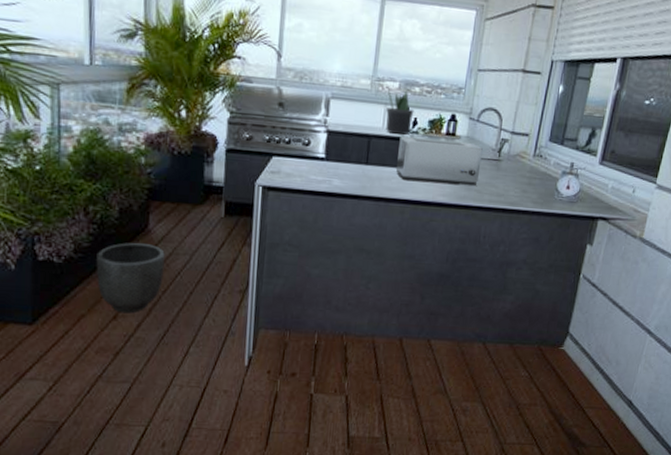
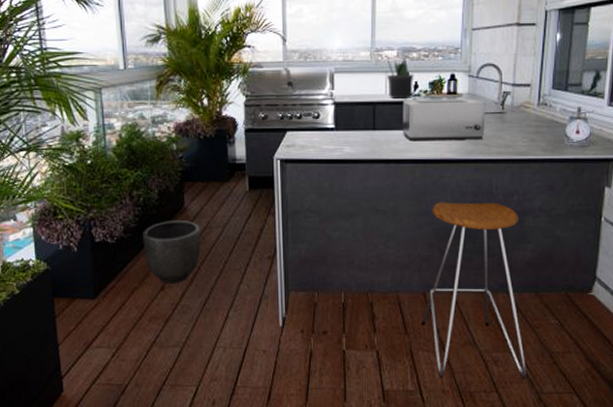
bar stool: none [394,246,502,430] -> present [421,202,527,380]

